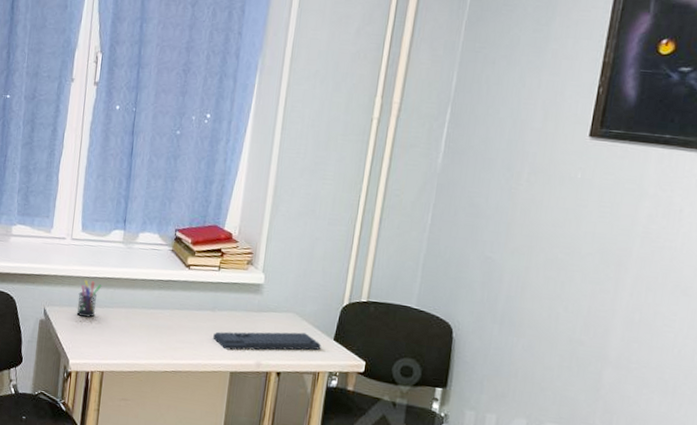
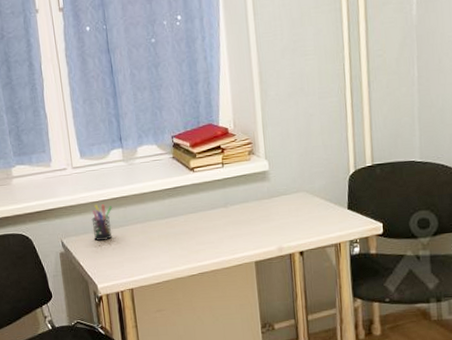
keyboard: present [213,331,321,350] -> none [231,208,337,242]

